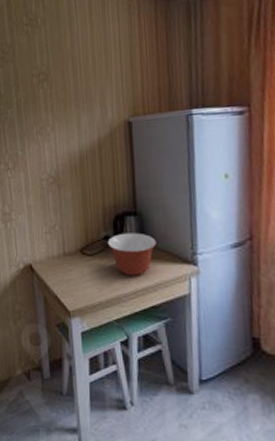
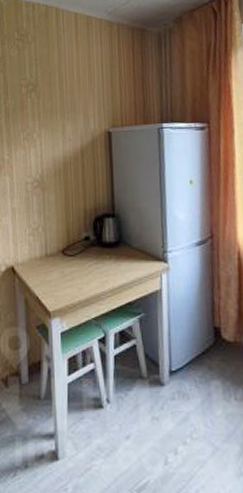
mixing bowl: present [107,233,157,276] -> none [87,233,132,274]

